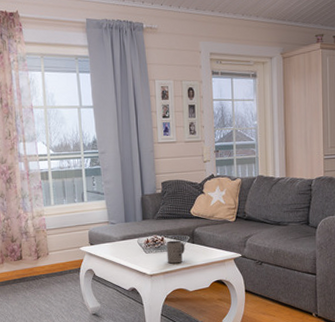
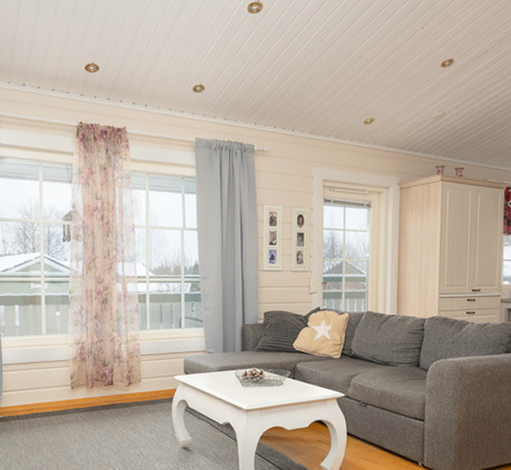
mug: present [166,240,185,264] -> none [265,375,285,400]

